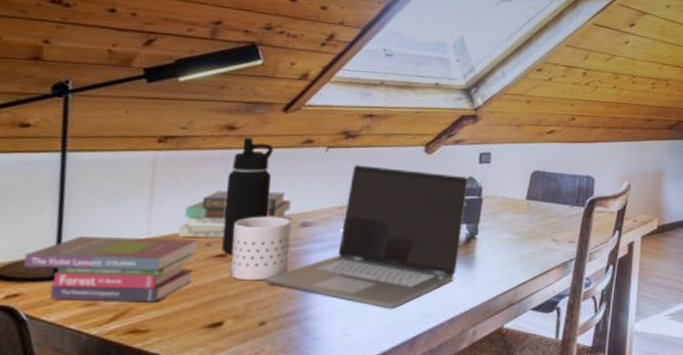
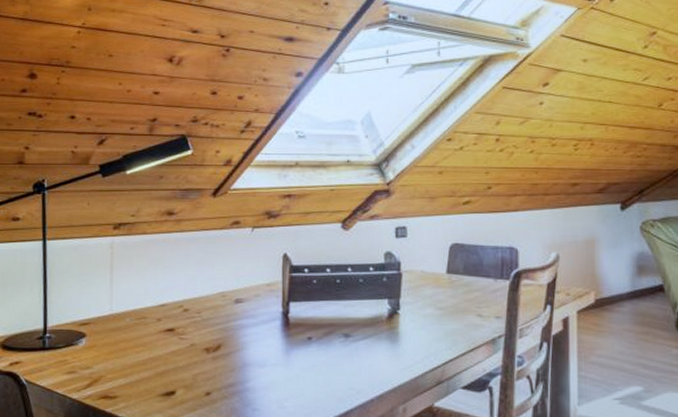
books: present [24,236,198,303] -> none [21,313,150,372]
books: present [178,191,292,238] -> none [134,270,225,314]
water bottle: present [221,137,274,255] -> none [170,221,207,329]
mug: present [230,216,292,281] -> none [178,293,226,354]
laptop: present [264,165,468,308] -> none [206,243,386,383]

